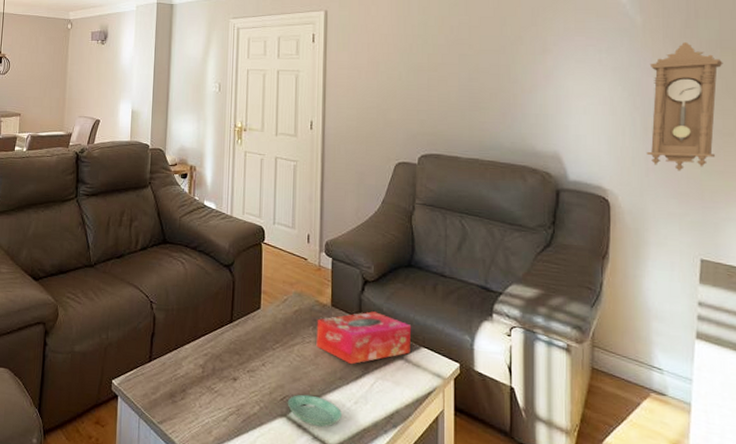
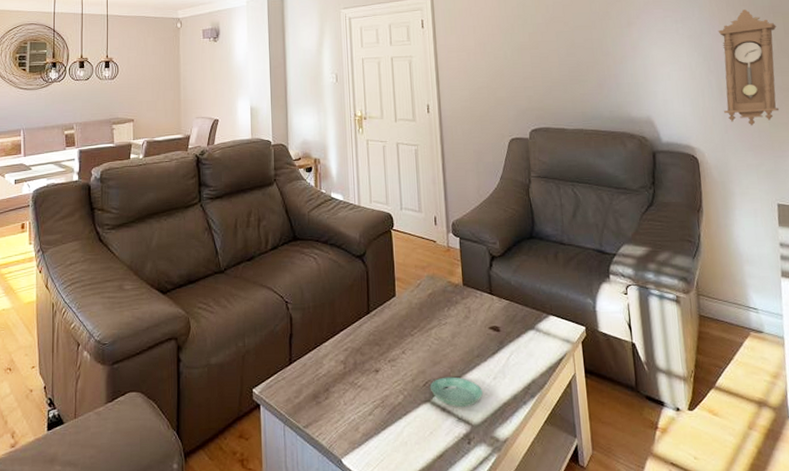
tissue box: present [316,311,412,365] -> none [450,286,540,341]

